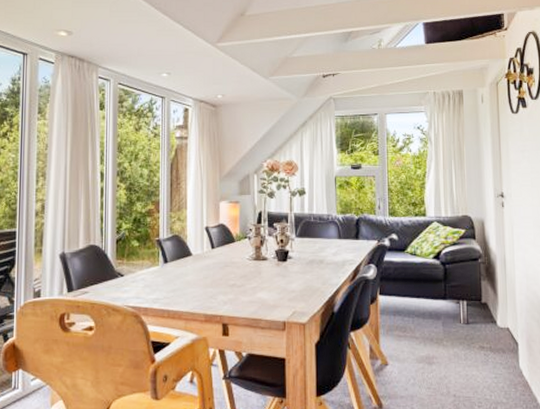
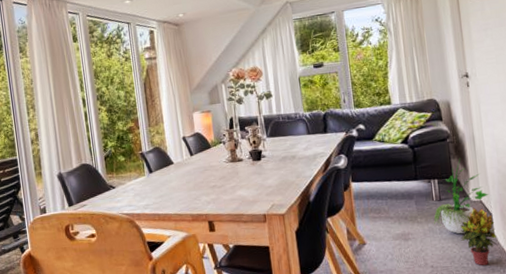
potted plant: none [460,280,516,363] -> present [434,158,489,234]
potted plant: none [485,335,521,398] -> present [460,208,497,265]

